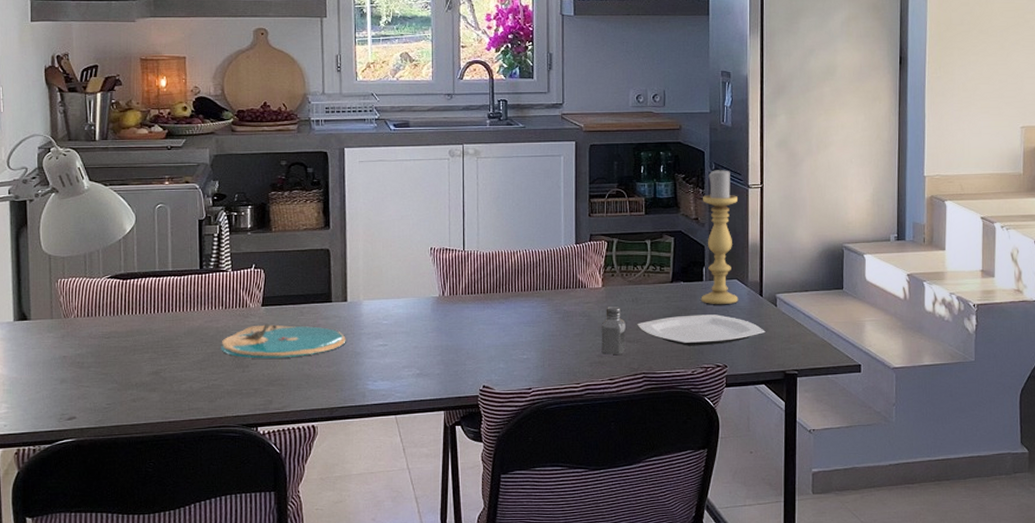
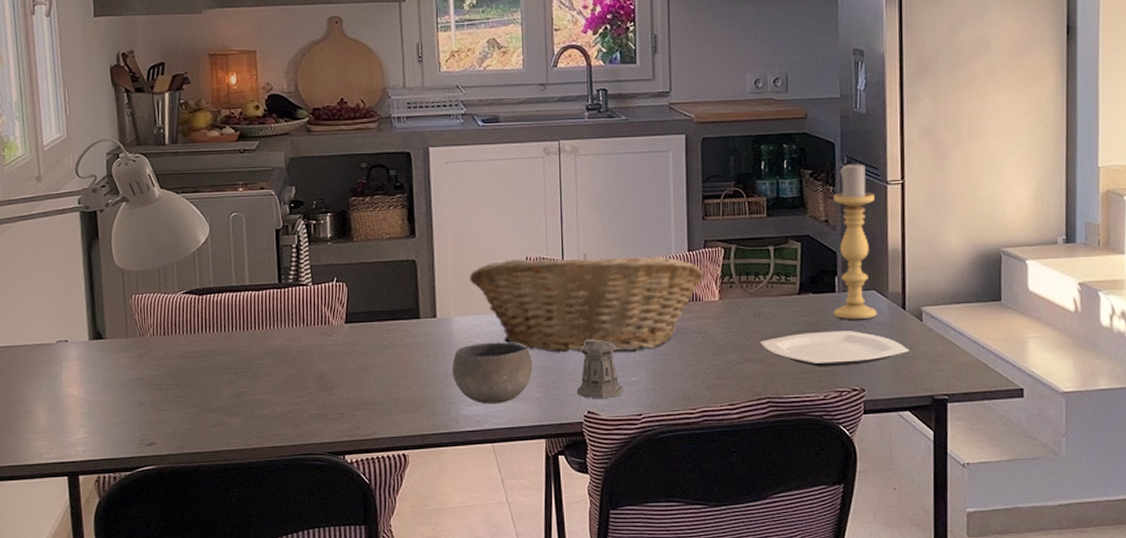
plate: present [221,324,346,359] -> none [303,343,437,381]
bowl: none [360,324,434,380] -> present [452,342,533,405]
fruit basket: none [379,244,589,333] -> present [470,253,704,353]
pepper shaker: none [473,321,528,375] -> present [576,339,636,399]
saltshaker: present [601,305,626,355] -> none [719,321,748,377]

